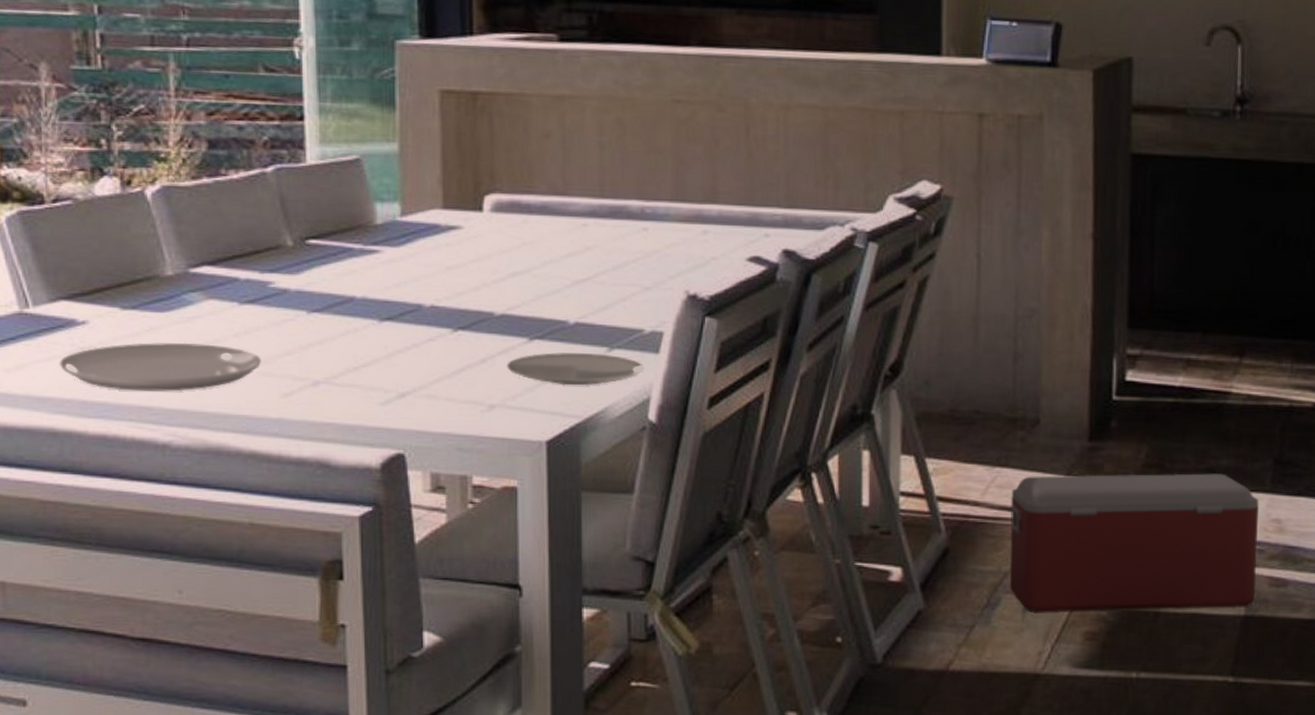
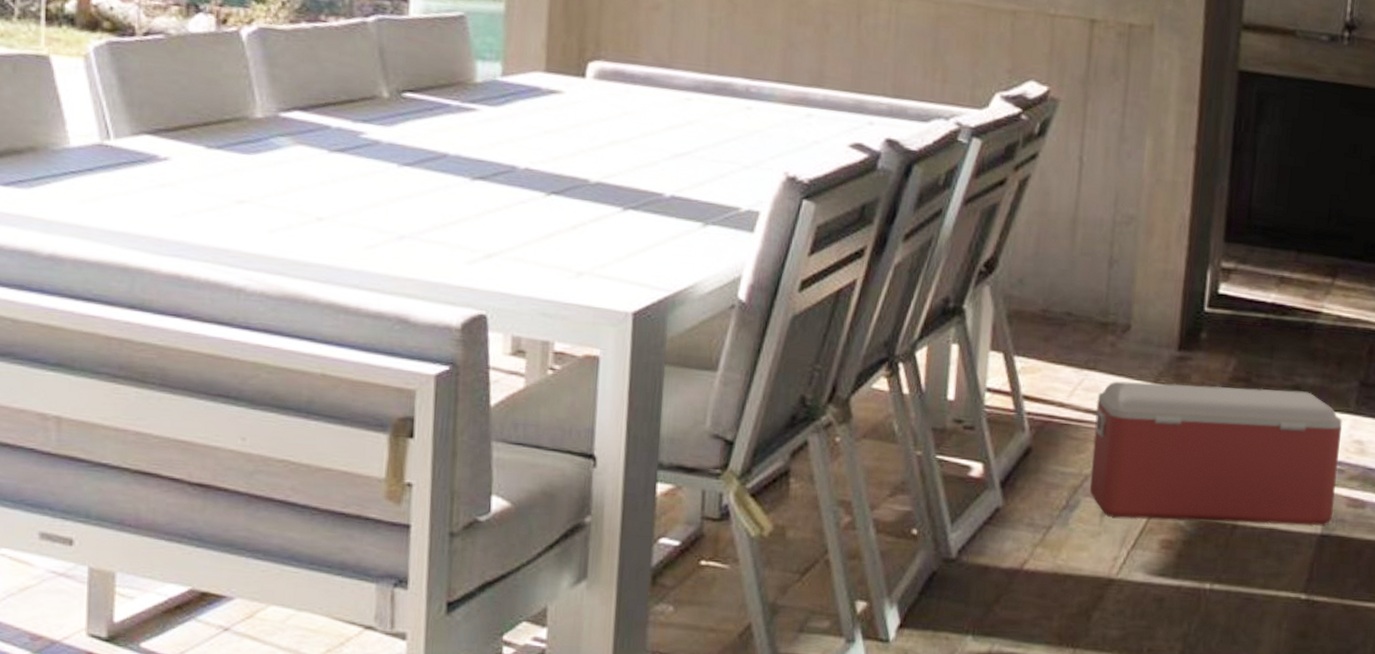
plate: present [58,342,261,392] -> none [136,183,347,236]
plate: present [507,351,645,386] -> none [598,223,738,260]

